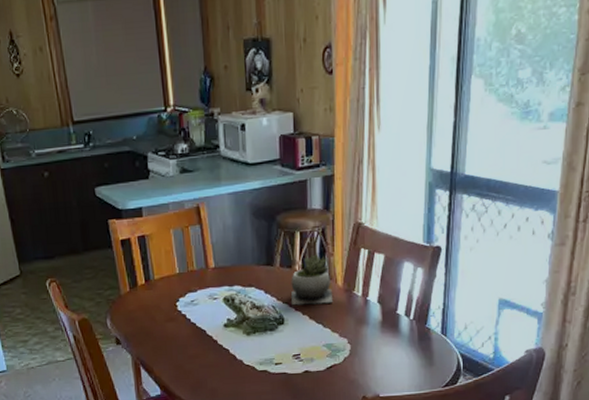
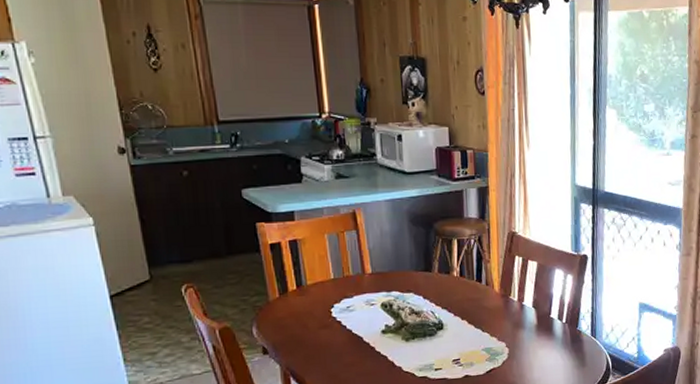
succulent plant: present [291,253,334,305] -> none [449,260,491,310]

